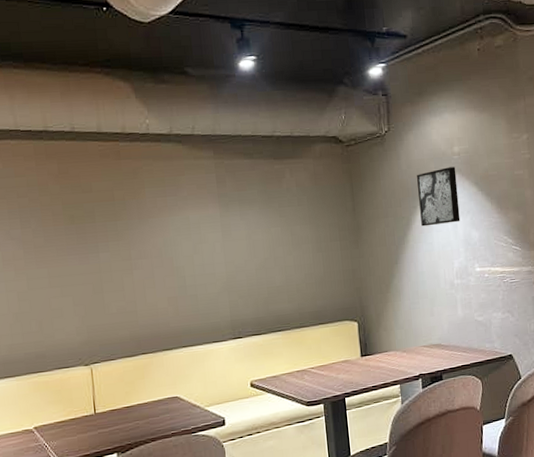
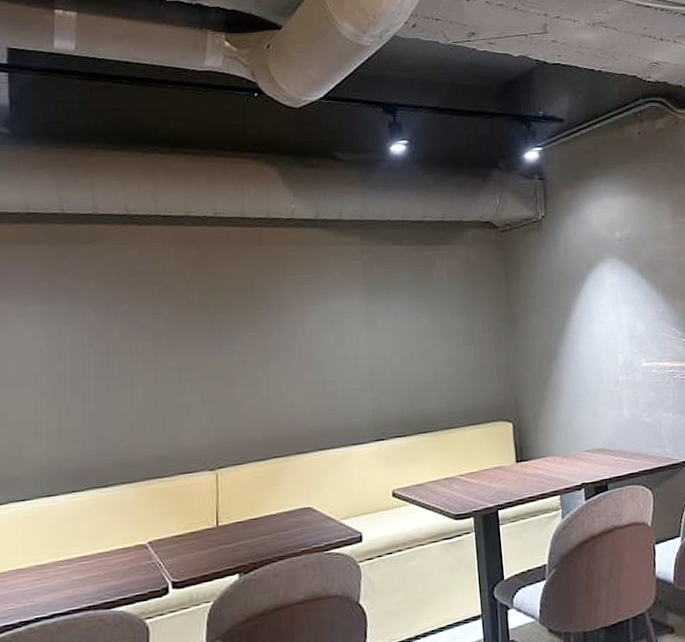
wall art: present [417,167,460,227] -> none [576,253,624,317]

